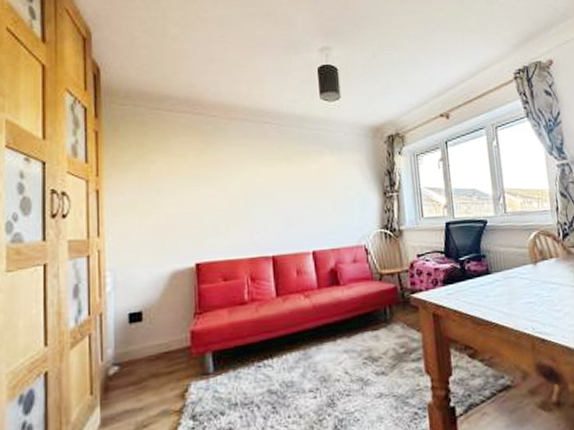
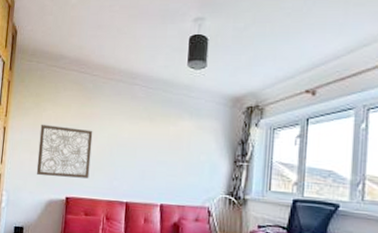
wall art: none [149,179,223,244] -> present [36,124,93,179]

